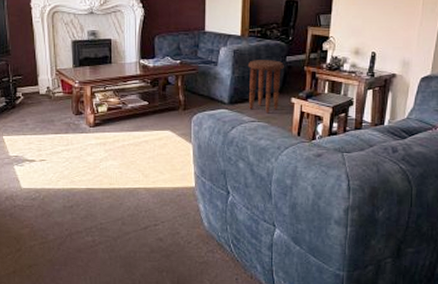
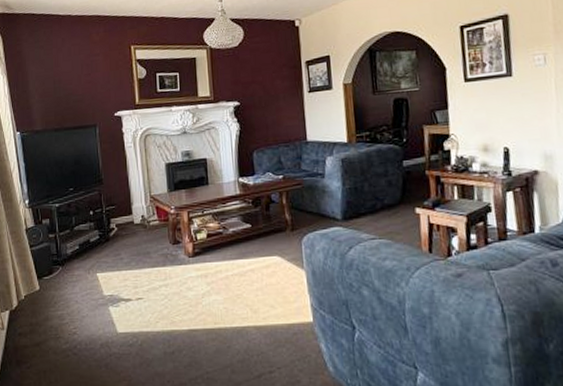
side table: present [247,60,284,114] -> none [359,166,402,229]

